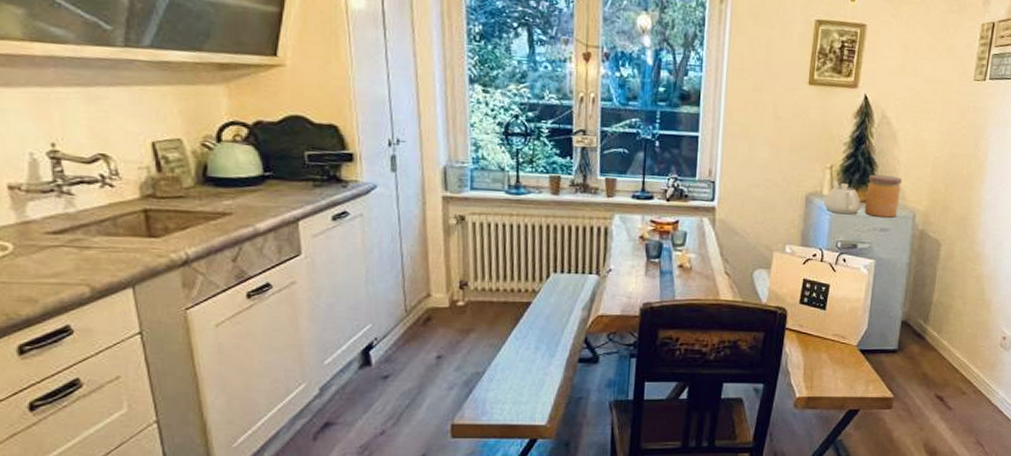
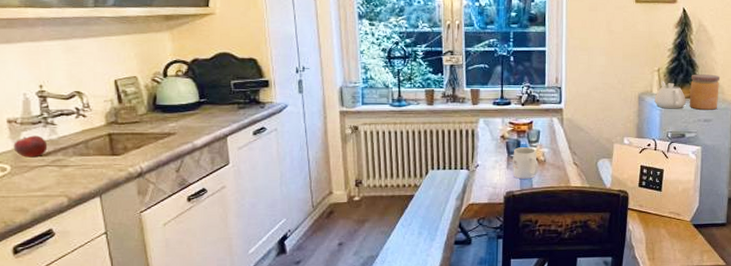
fruit: none [17,206,63,235] -> present [13,135,48,158]
mug: none [652,251,683,290] -> present [513,147,538,180]

